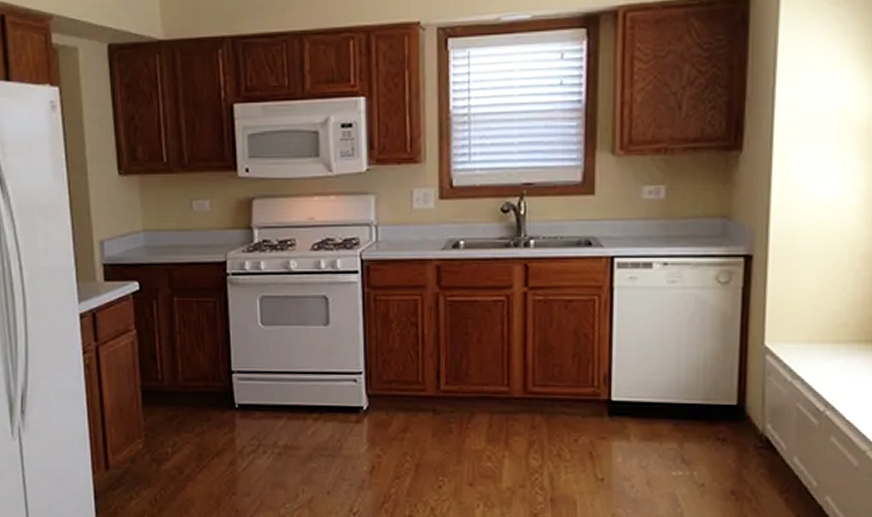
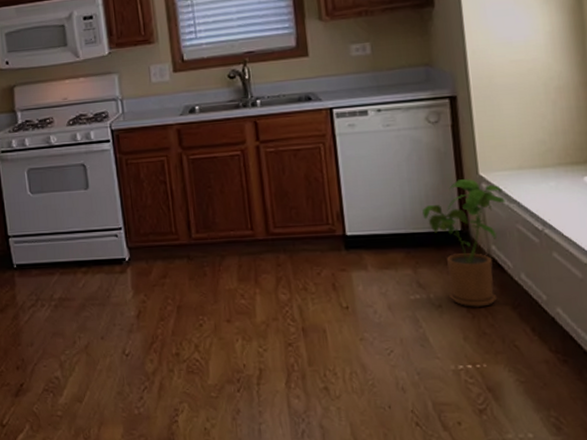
house plant: none [698,349,789,490] -> present [422,179,505,308]

